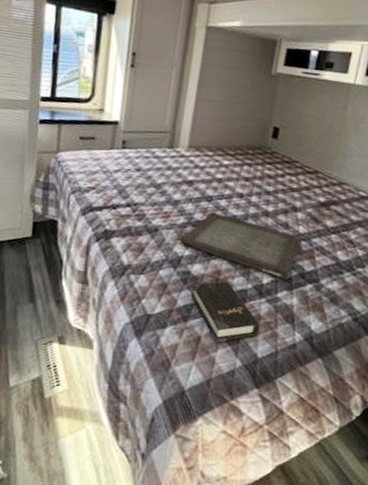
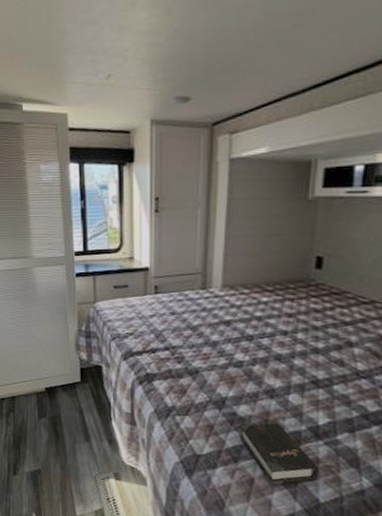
serving tray: present [180,212,302,280] -> none [222,352,362,421]

